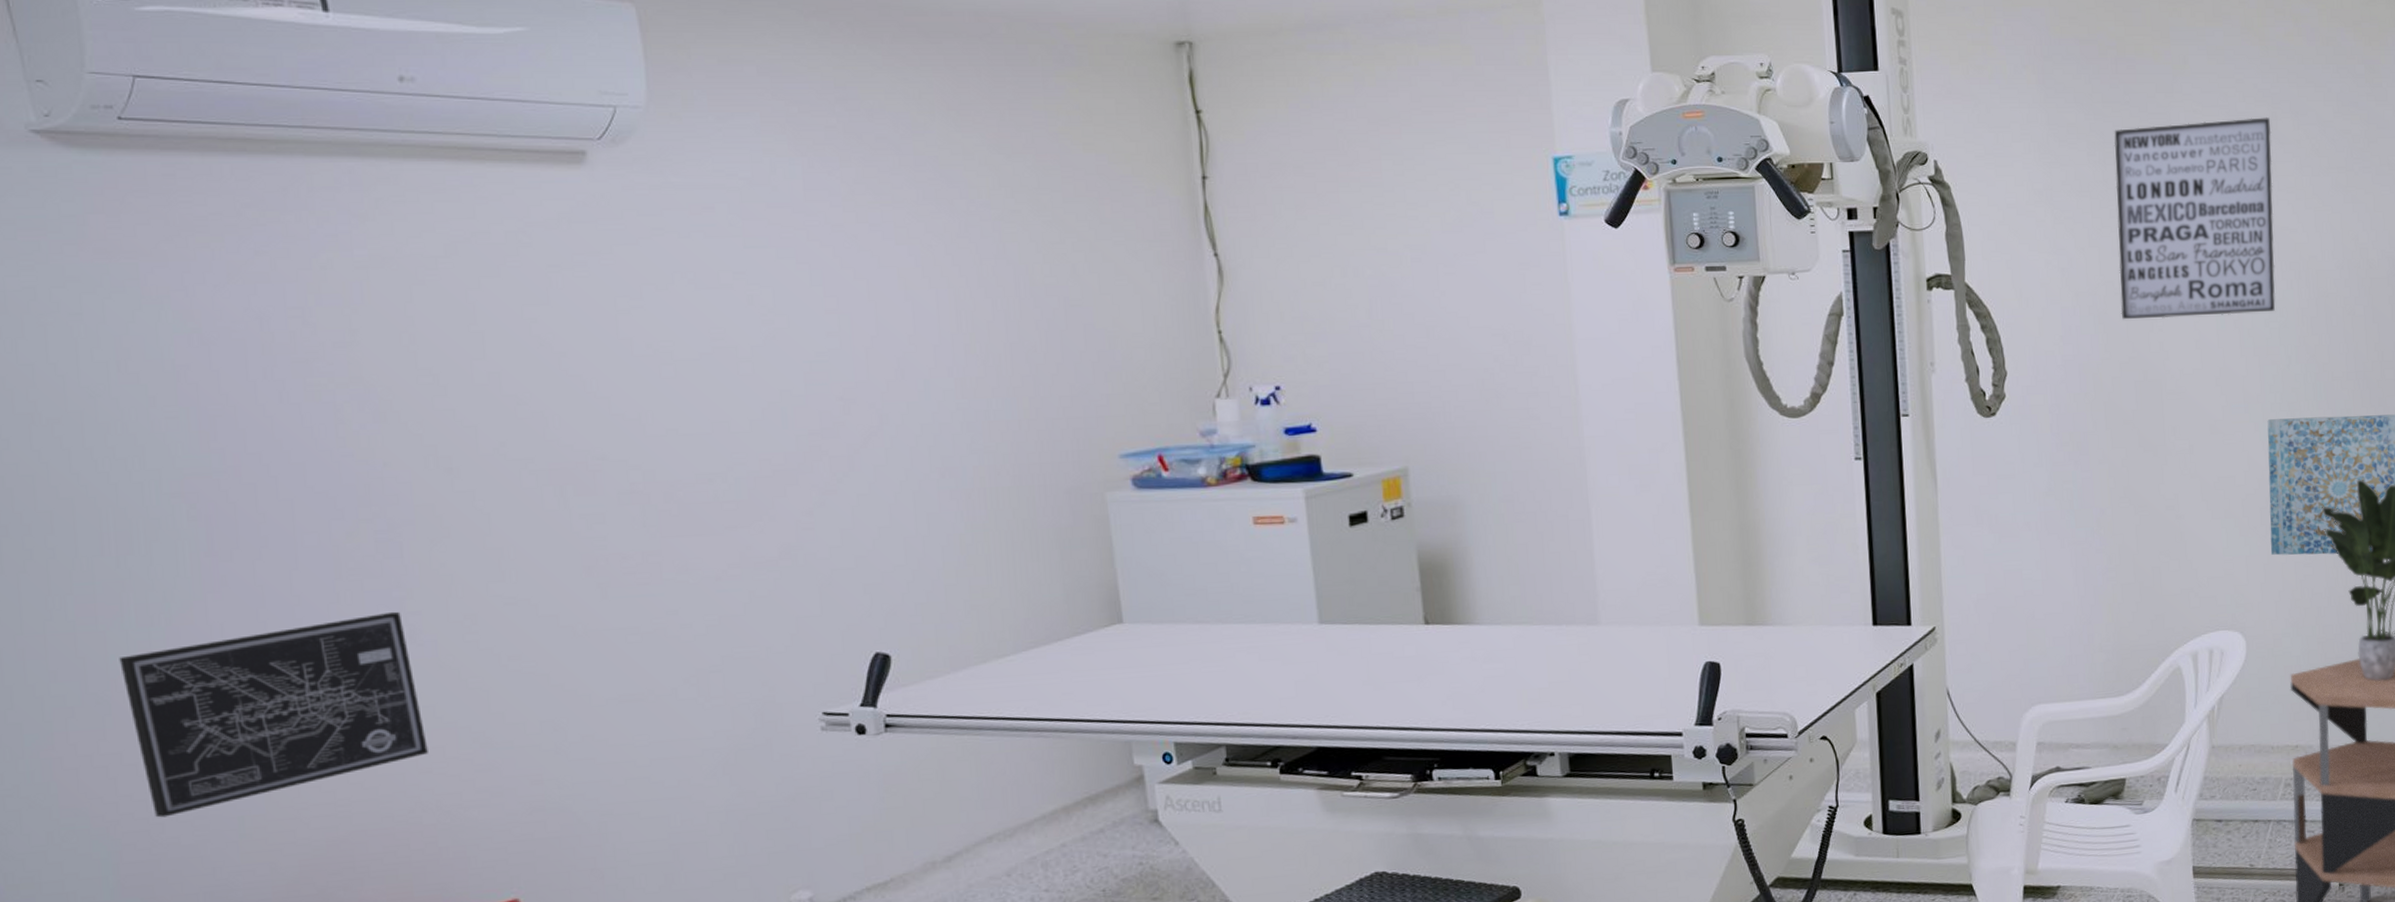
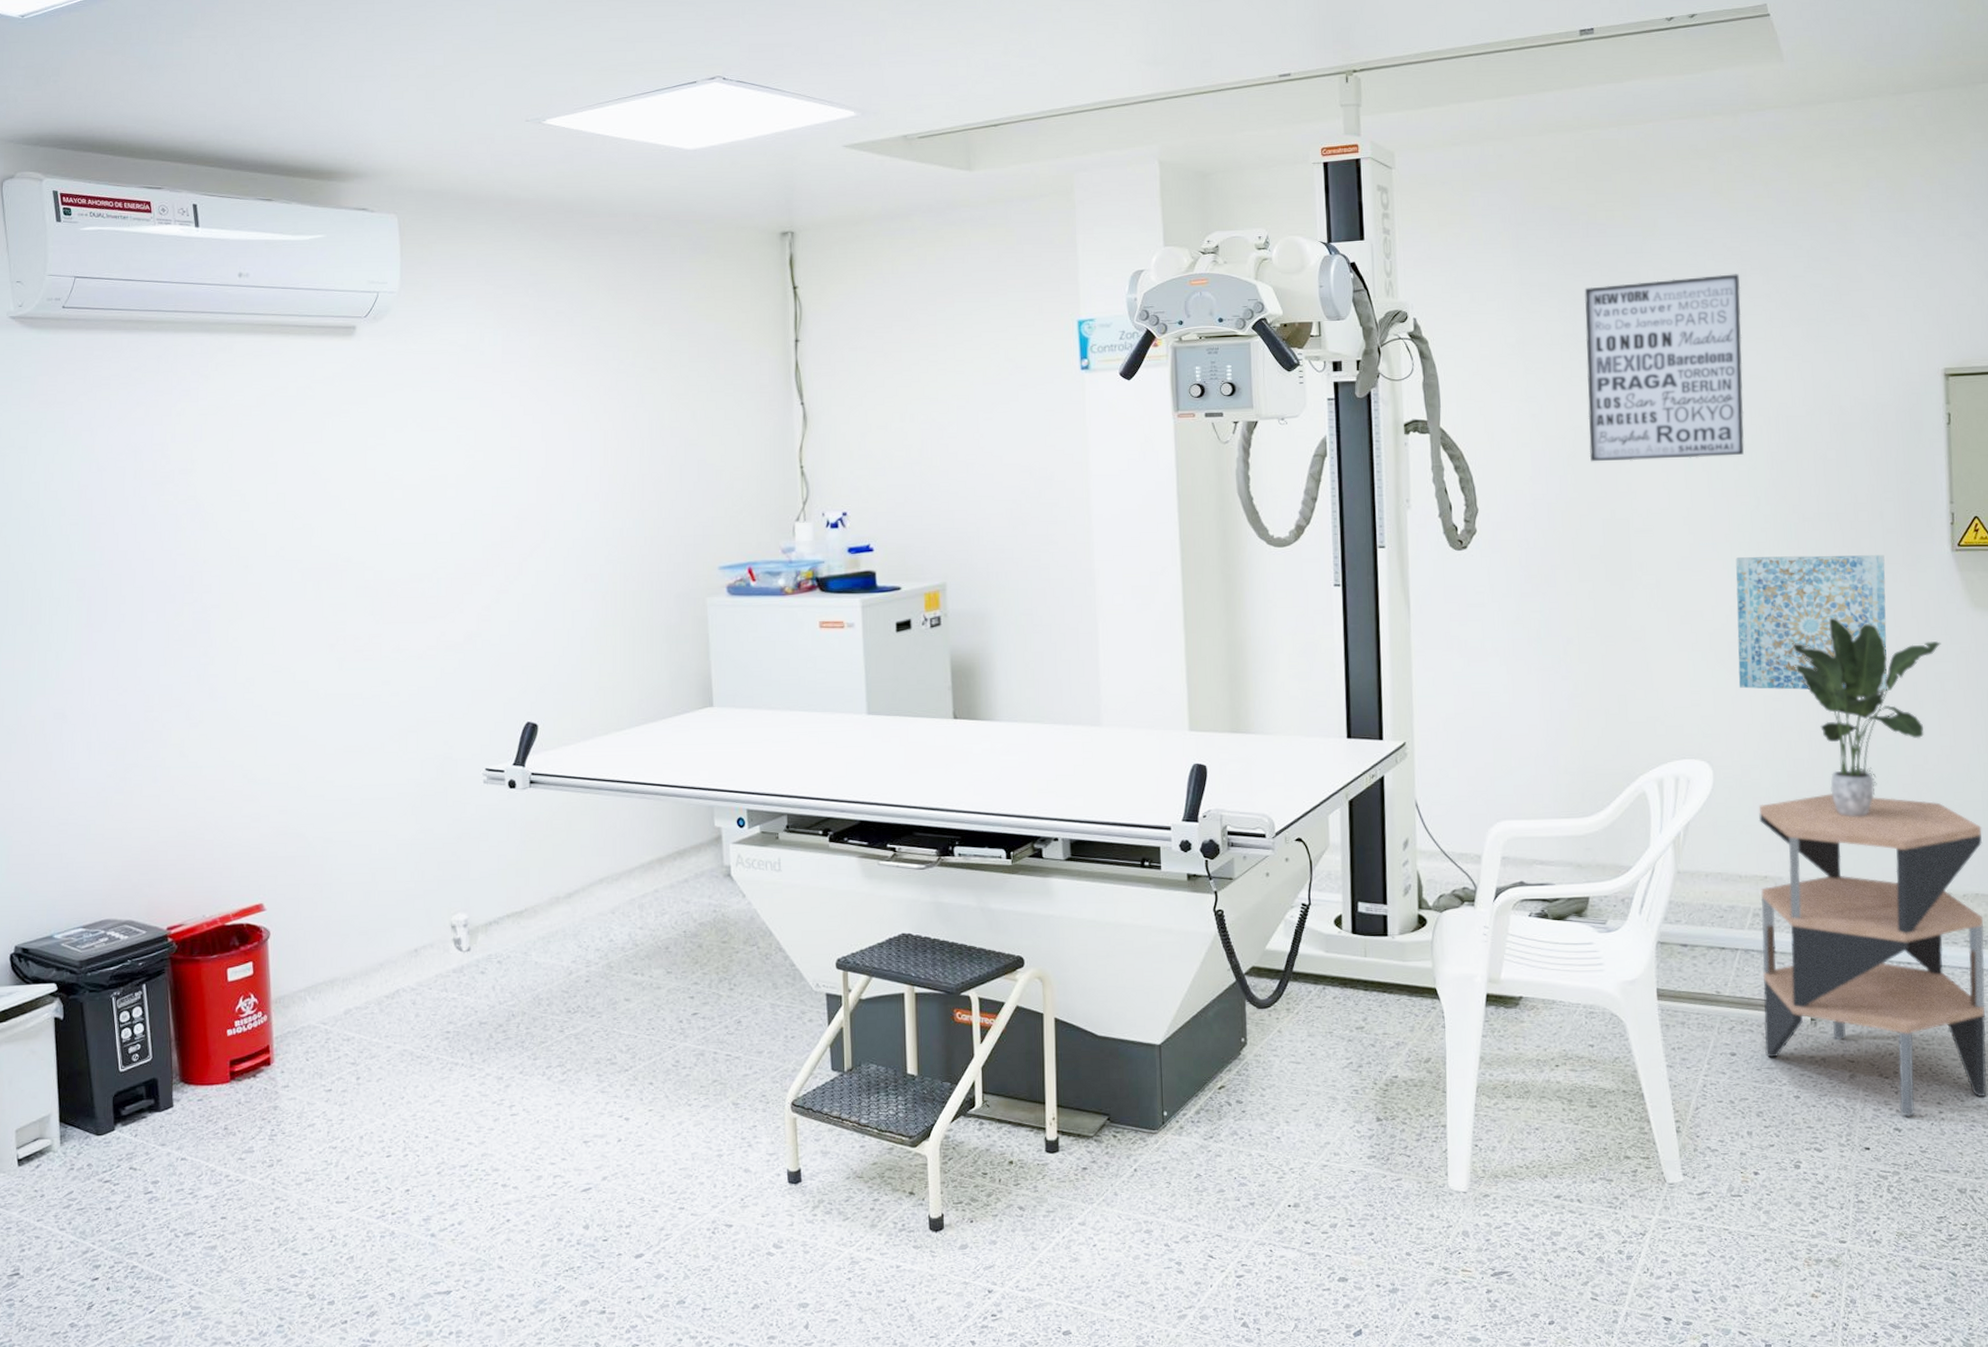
wall art: present [119,611,428,818] -> none [25,673,213,822]

